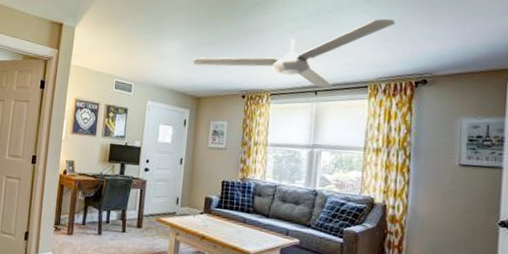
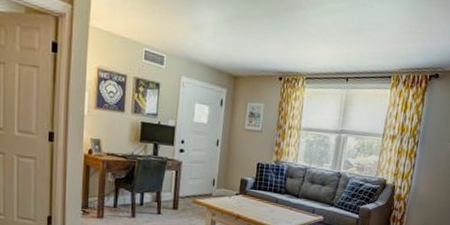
ceiling fan: present [193,19,396,88] -> none [230,9,421,75]

